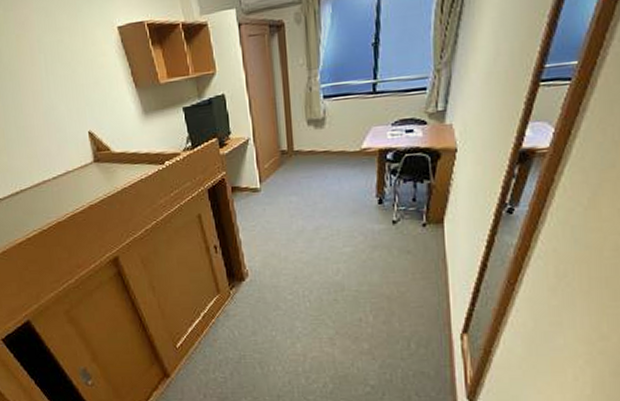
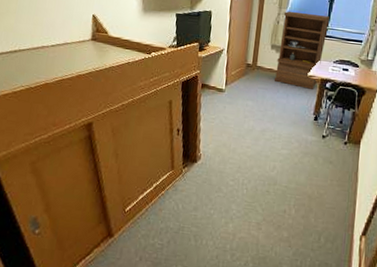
bookshelf: none [315,65,378,167] -> present [274,11,330,89]

